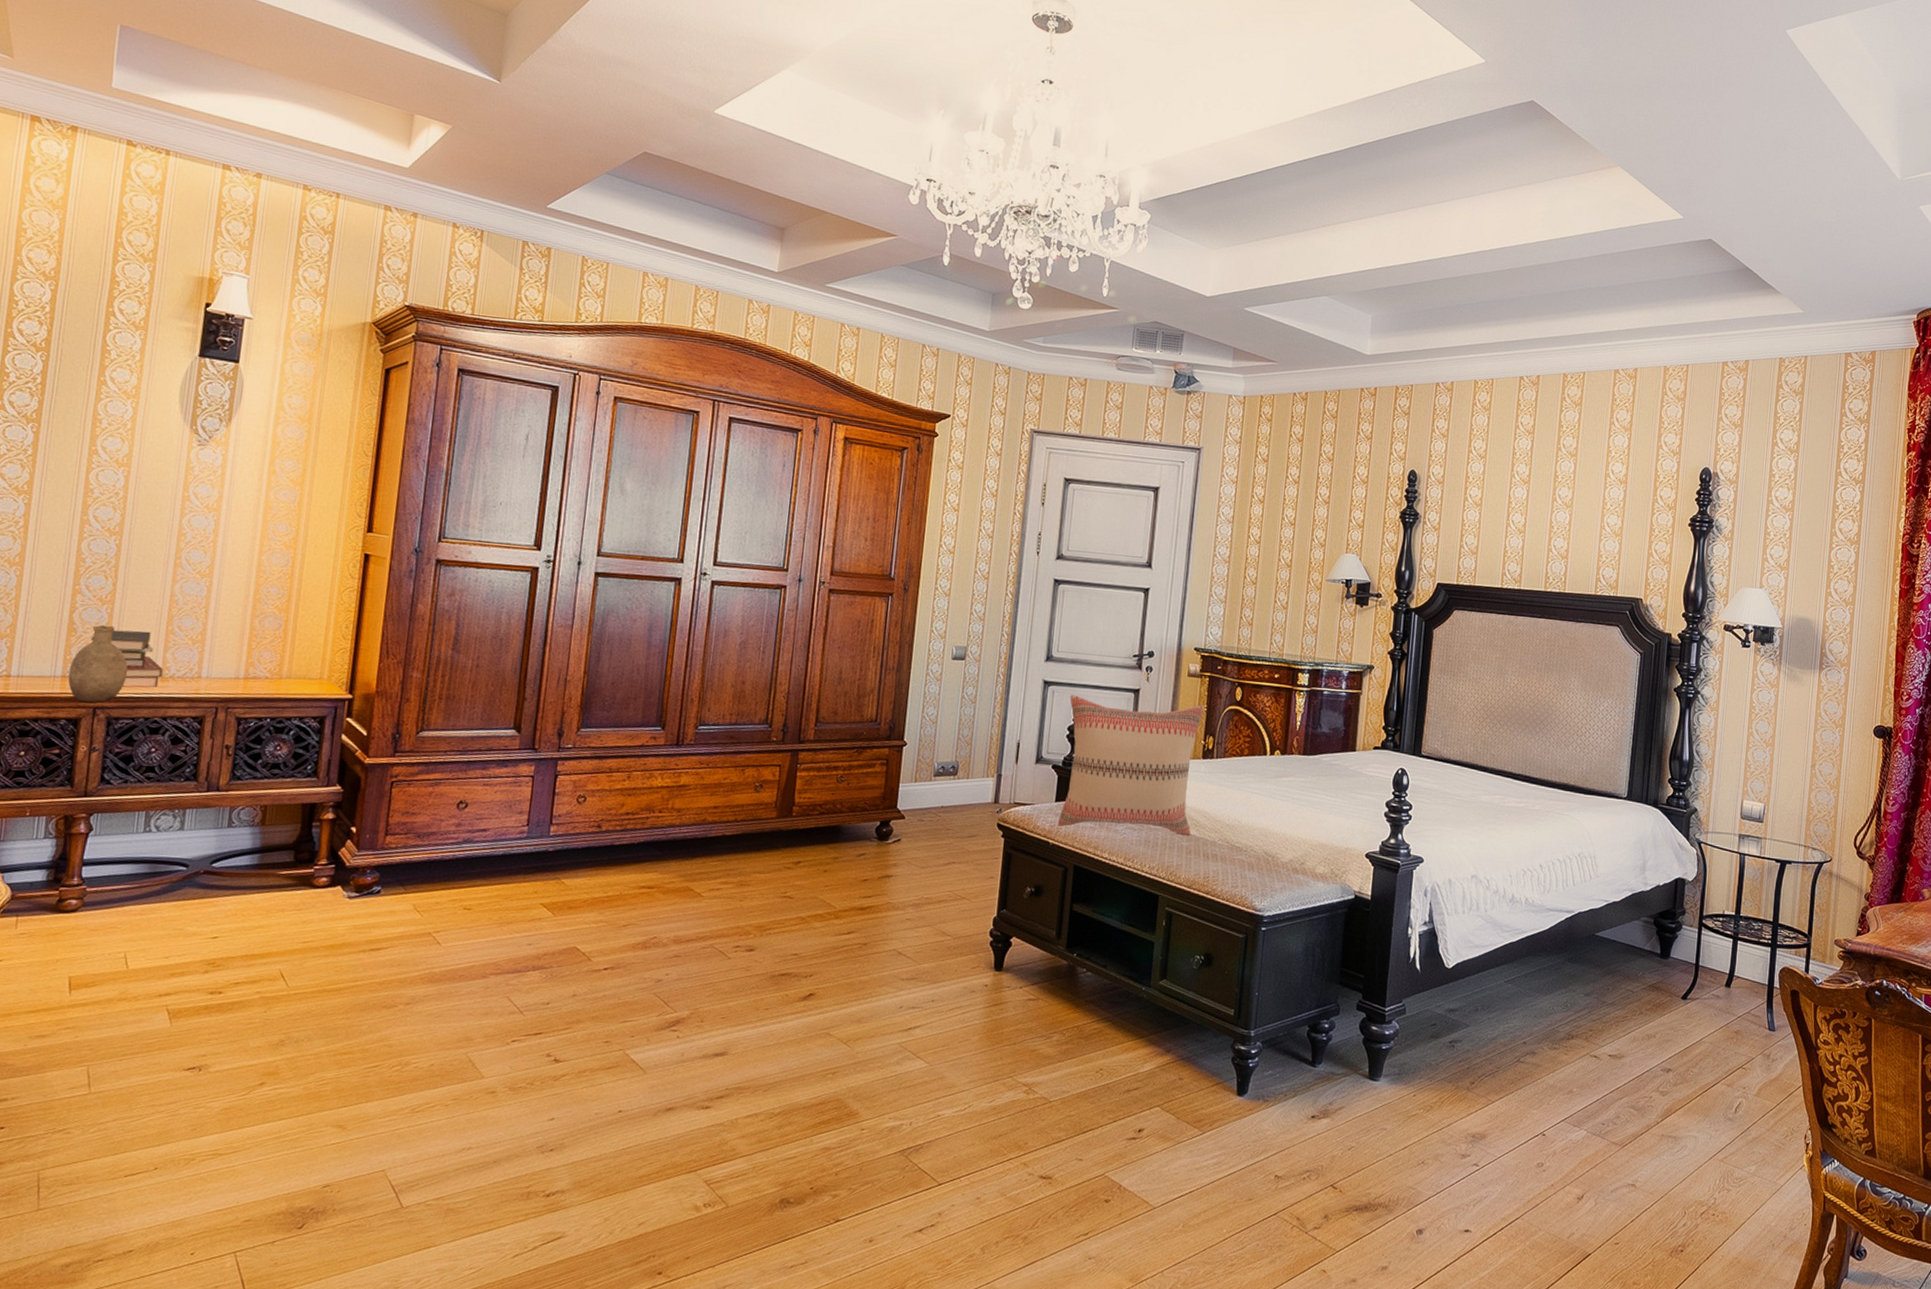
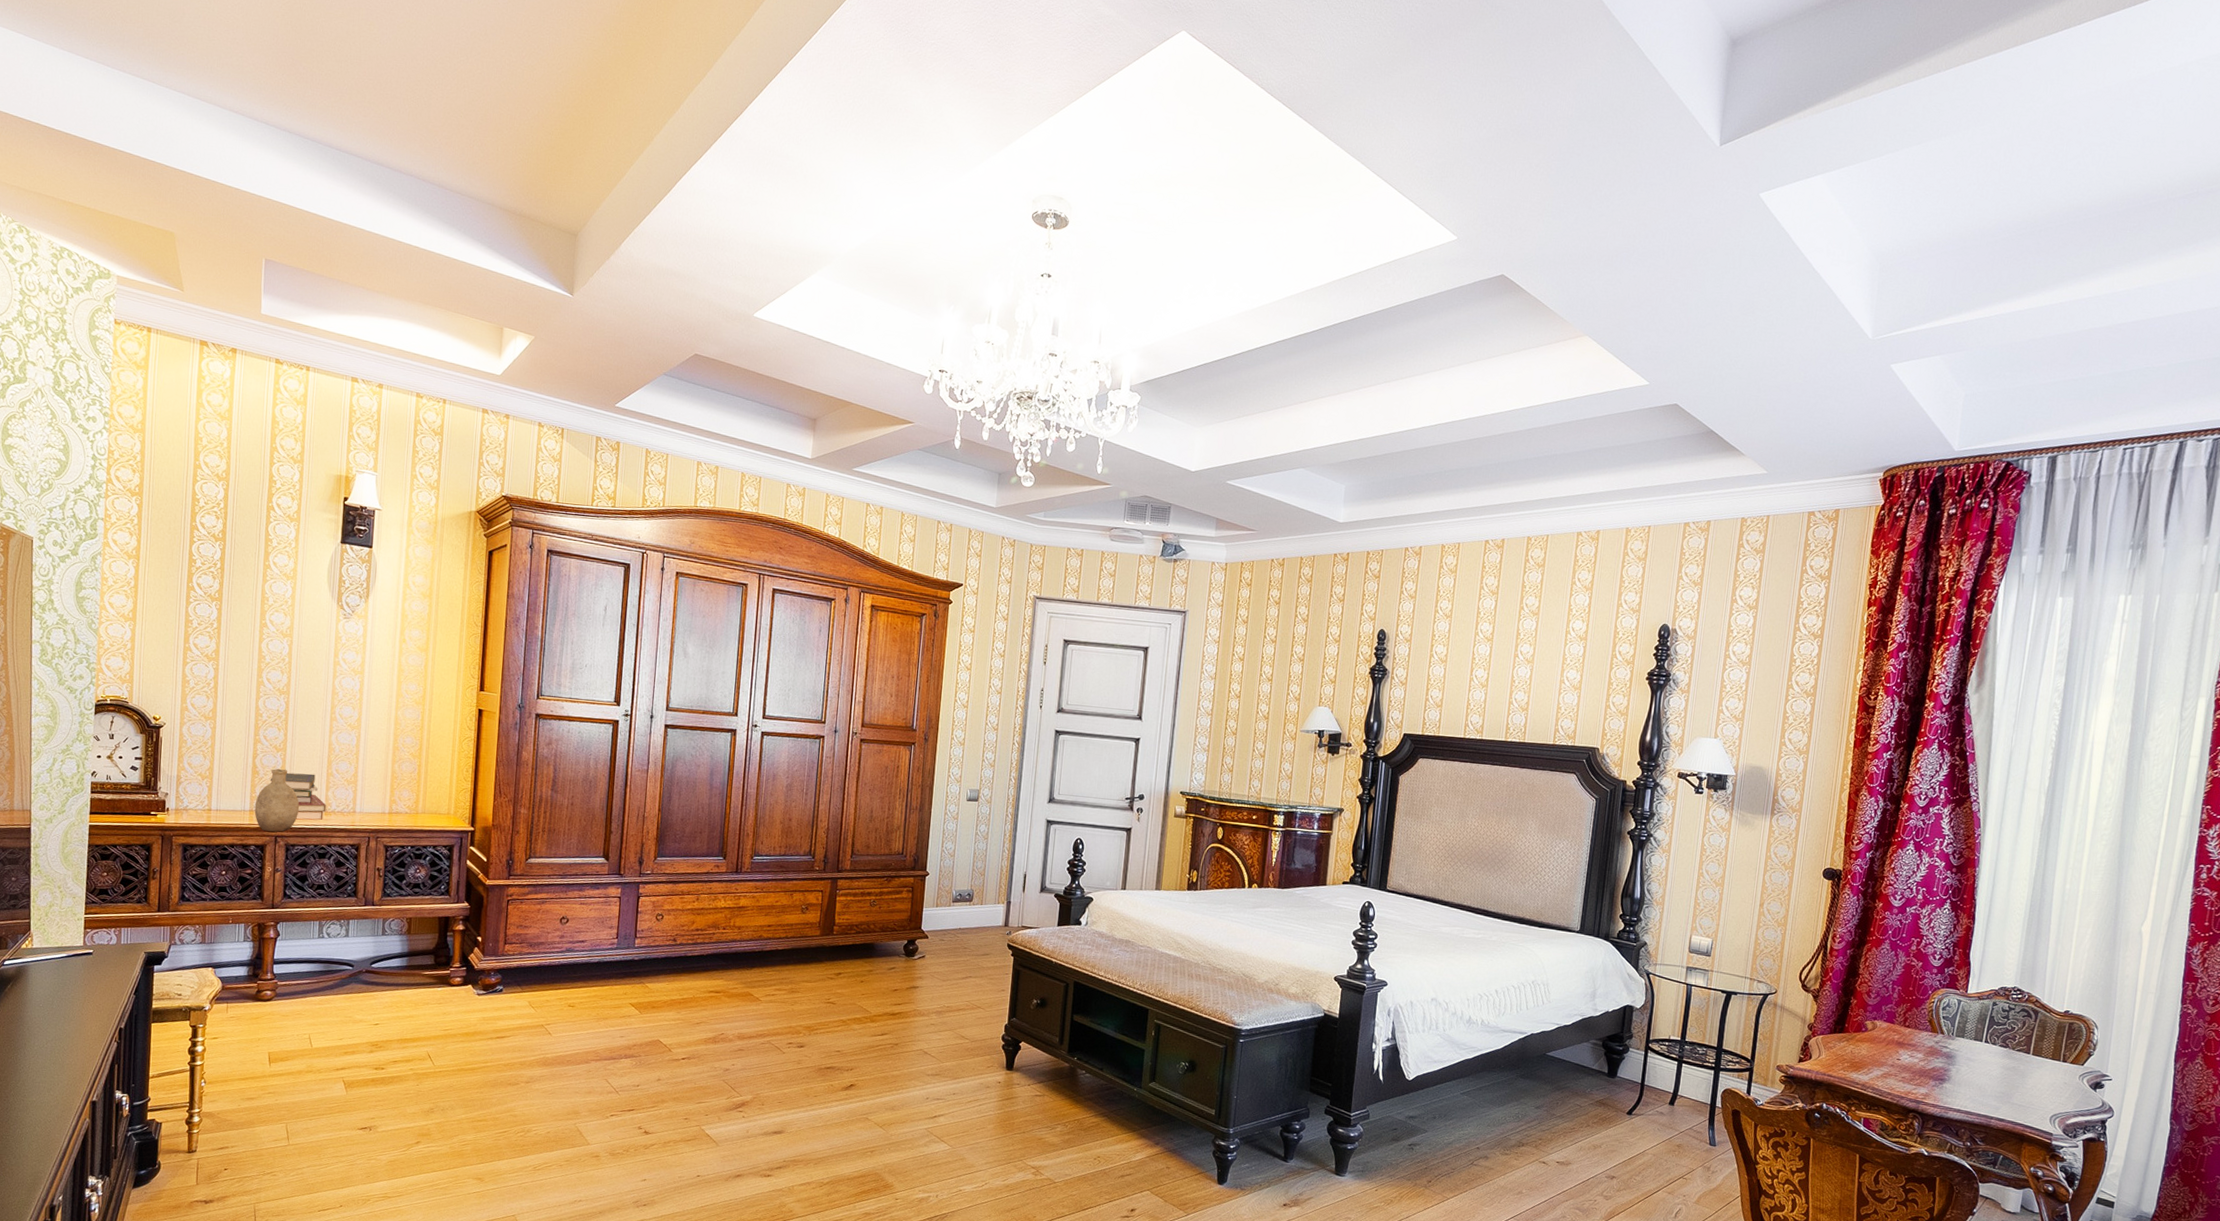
pillow: present [1058,695,1205,835] -> none [1060,832,1190,958]

